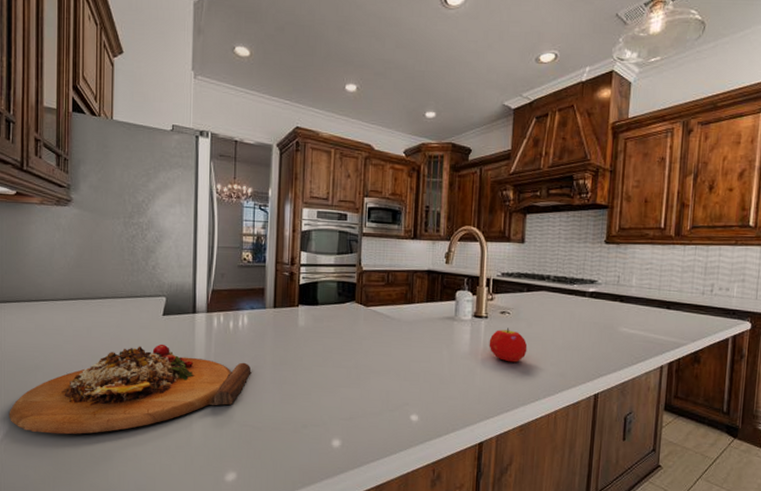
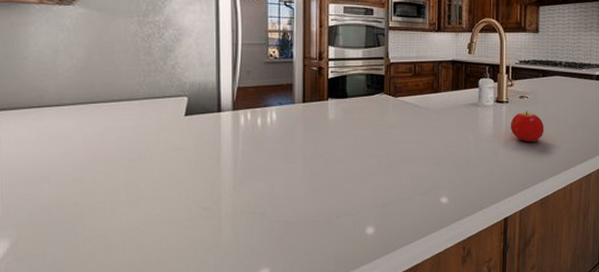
cutting board: present [9,344,251,435] -> none [9,145,282,248]

